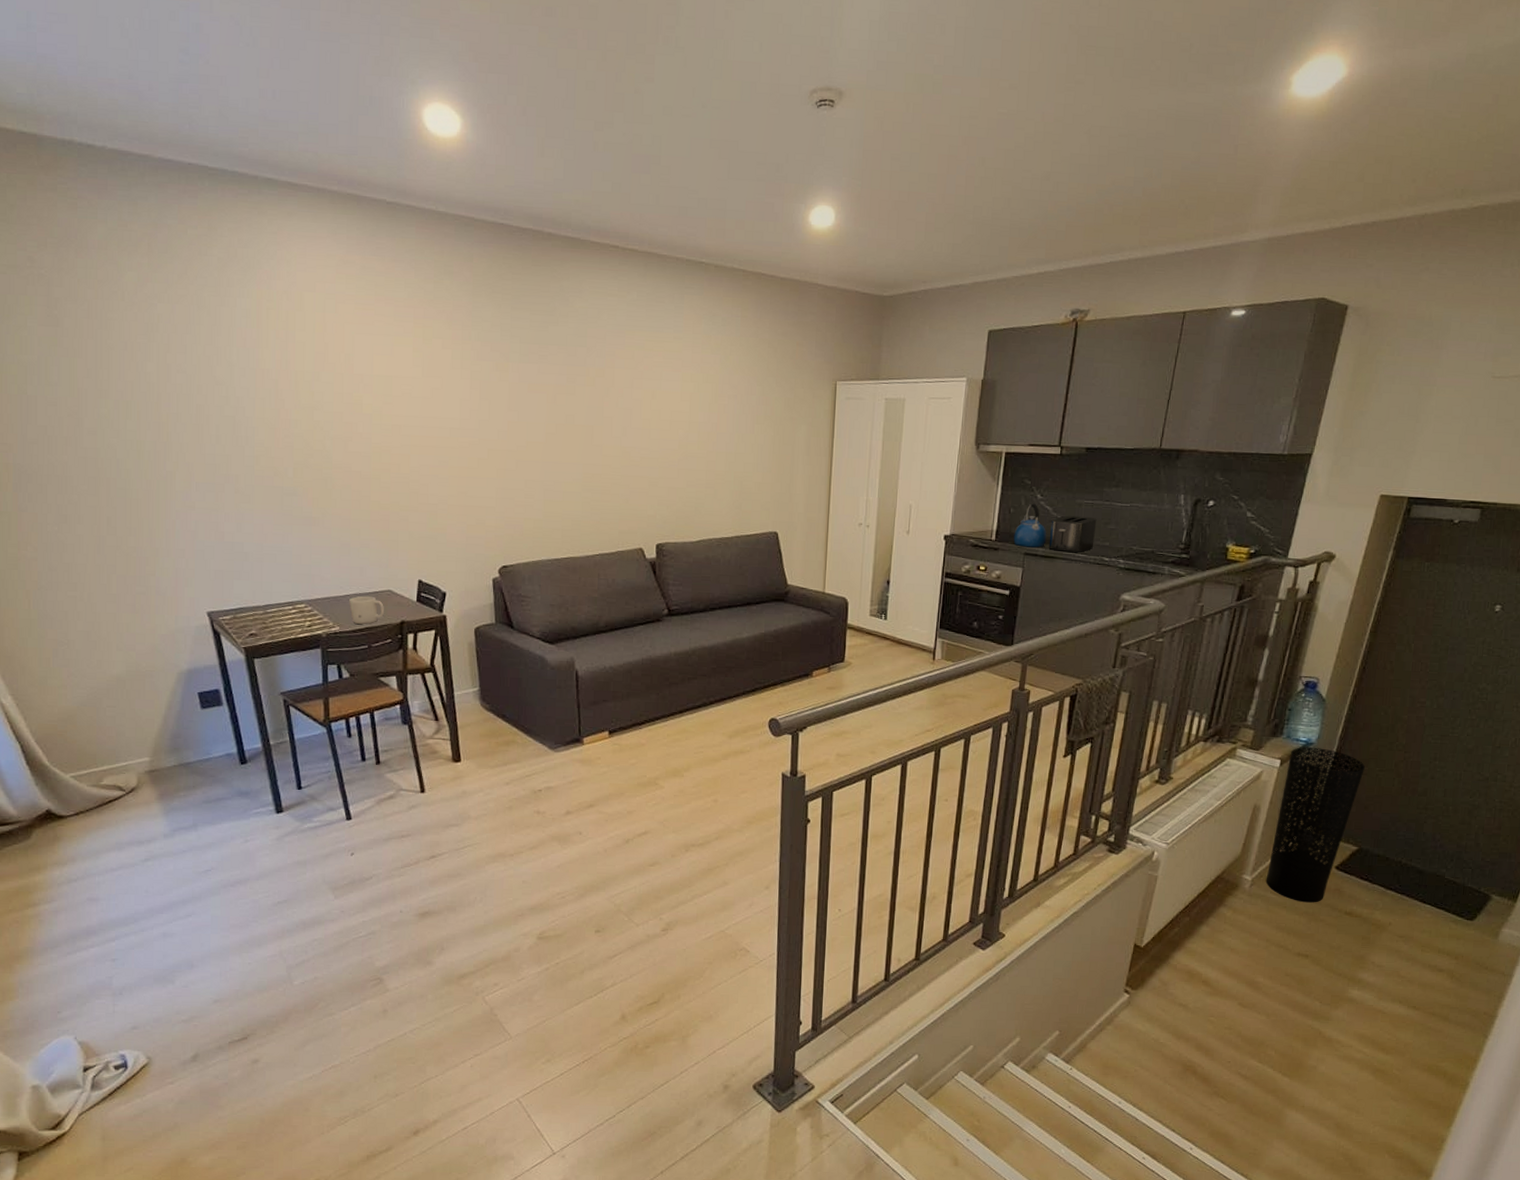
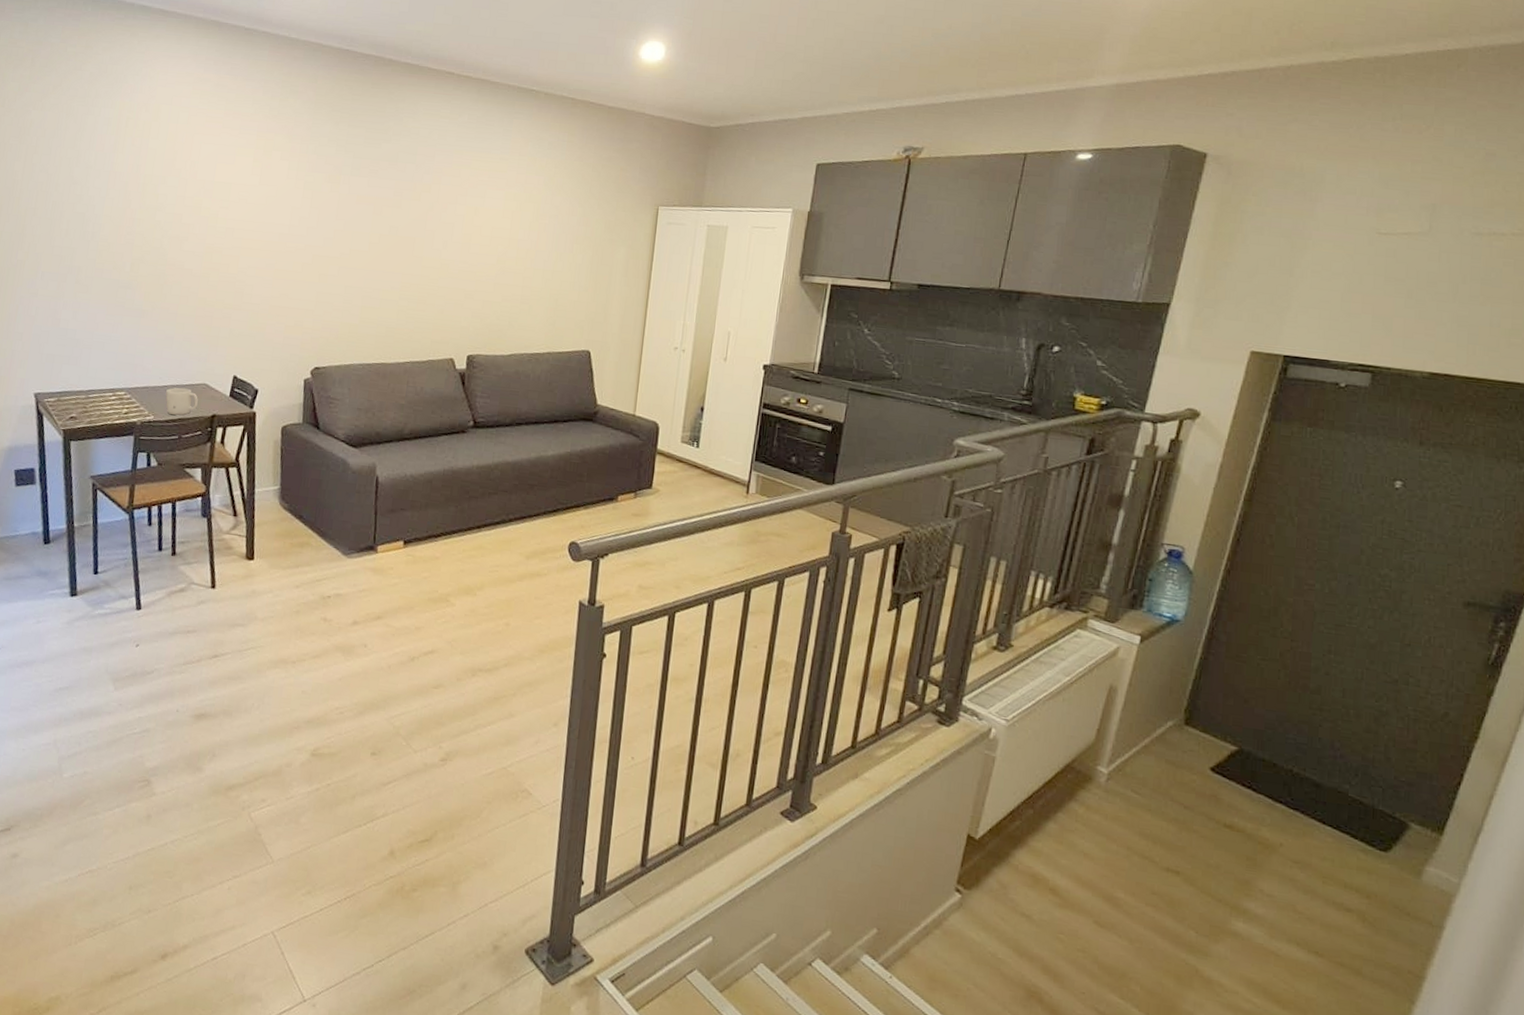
kettle: present [1013,503,1047,549] -> none [837,337,874,384]
toaster: present [1048,515,1097,554] -> none [875,352,929,393]
umbrella stand: present [1266,747,1365,903] -> none [1125,623,1243,809]

